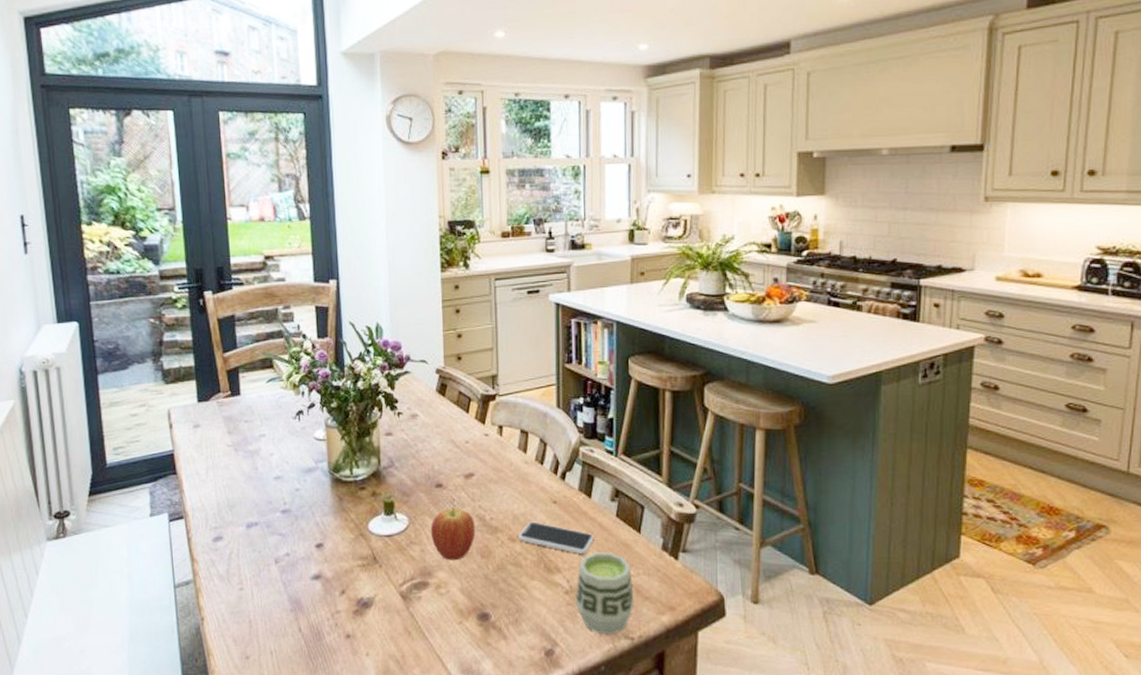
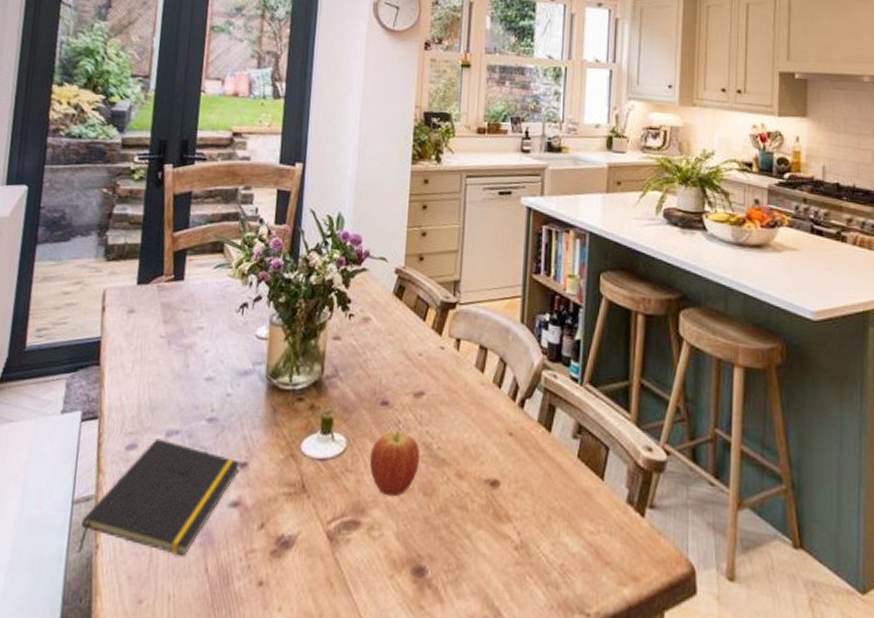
notepad: none [185,530,317,625] -> present [78,438,241,557]
smartphone: present [519,521,594,555] -> none [467,455,551,502]
cup: present [576,552,634,635] -> none [526,500,593,608]

